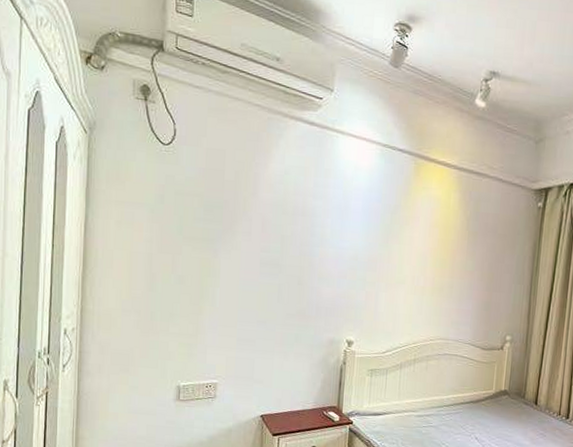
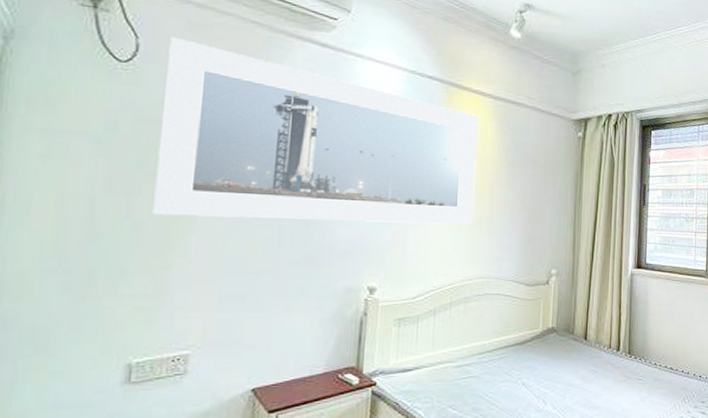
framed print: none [189,121,443,289] -> present [151,36,479,224]

